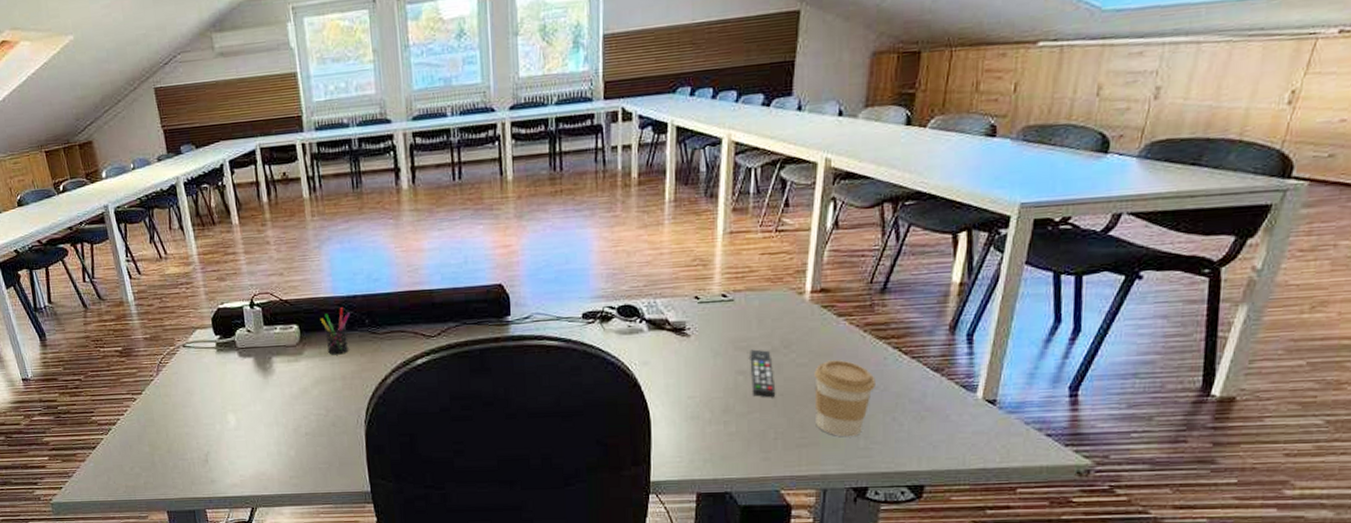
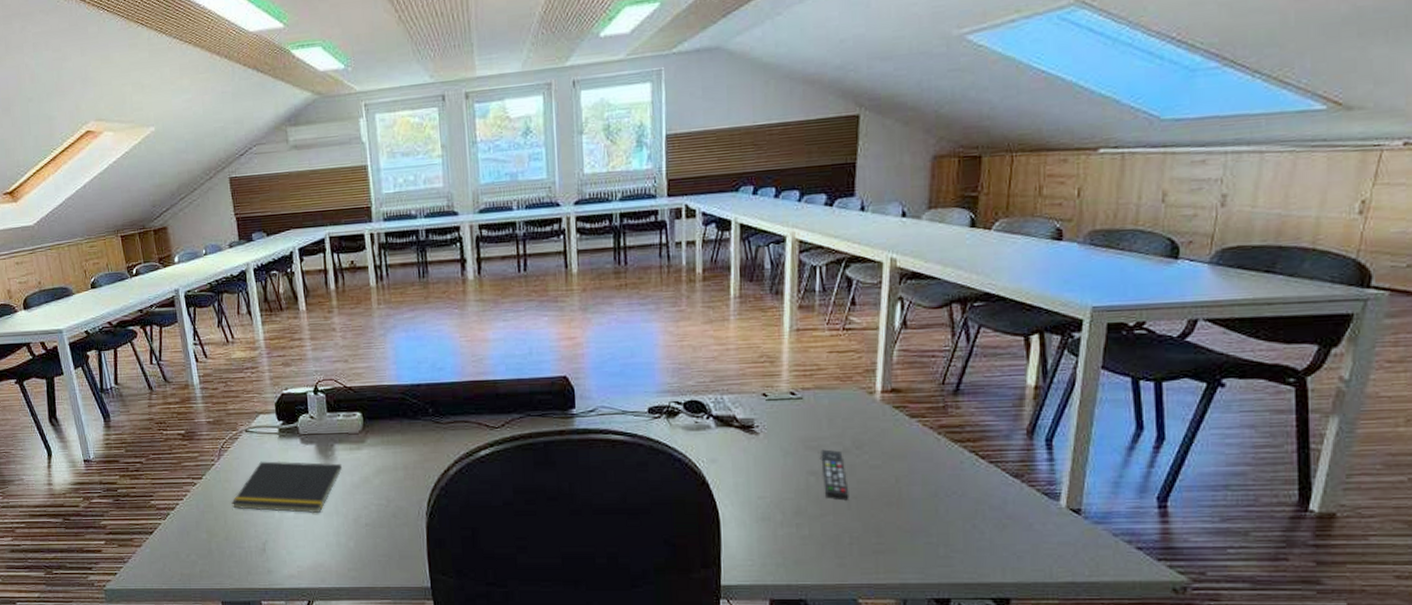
notepad: none [172,374,281,425] -> present [231,461,342,514]
pen holder: present [320,307,350,355] -> none [383,396,414,444]
coffee cup: present [814,360,875,437] -> none [888,463,953,544]

